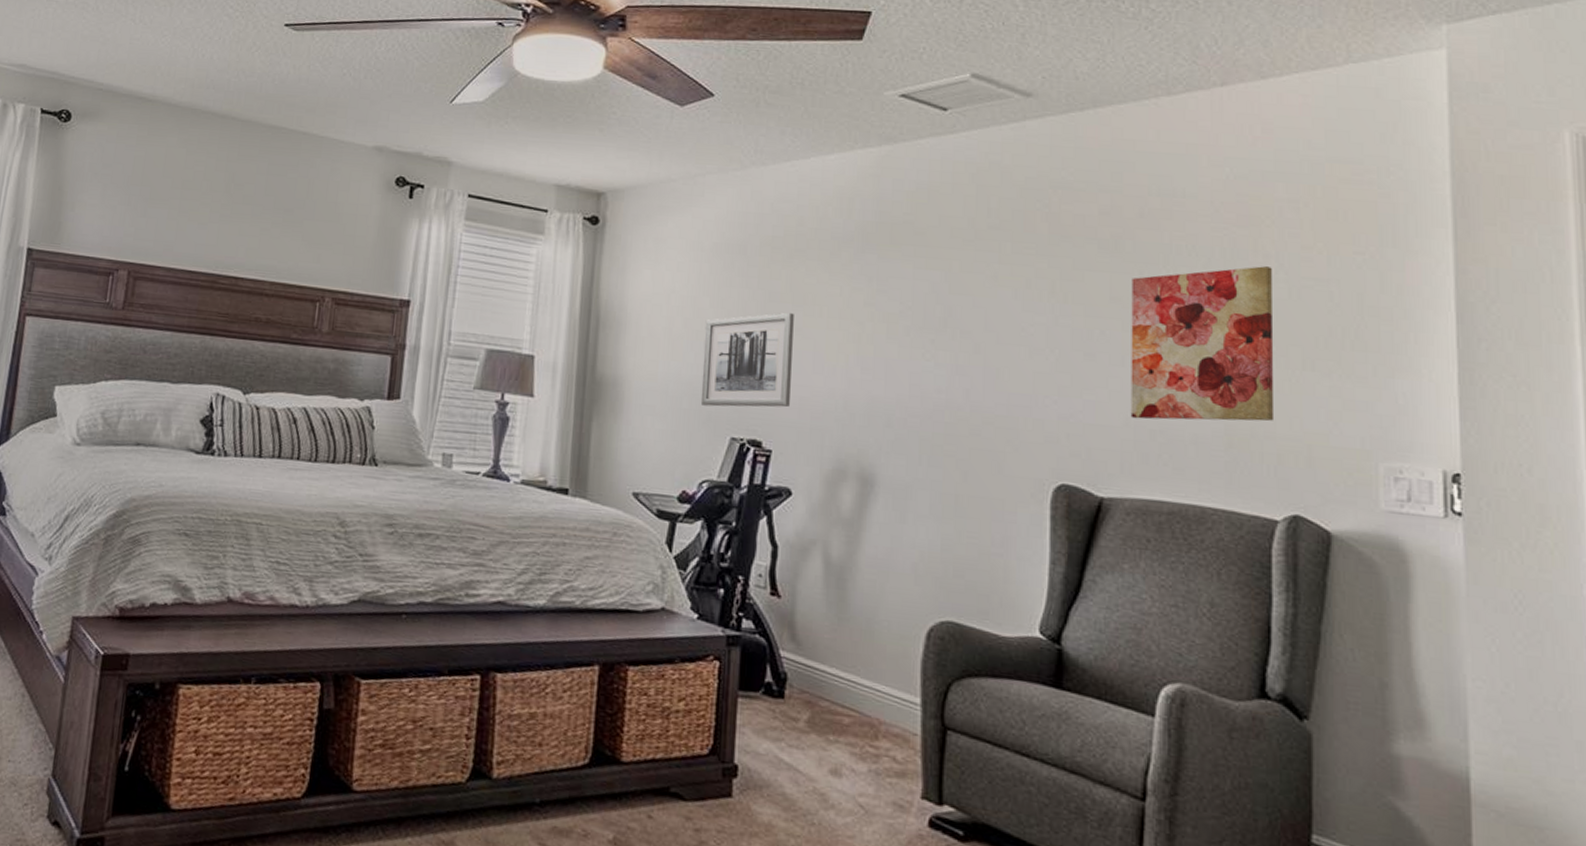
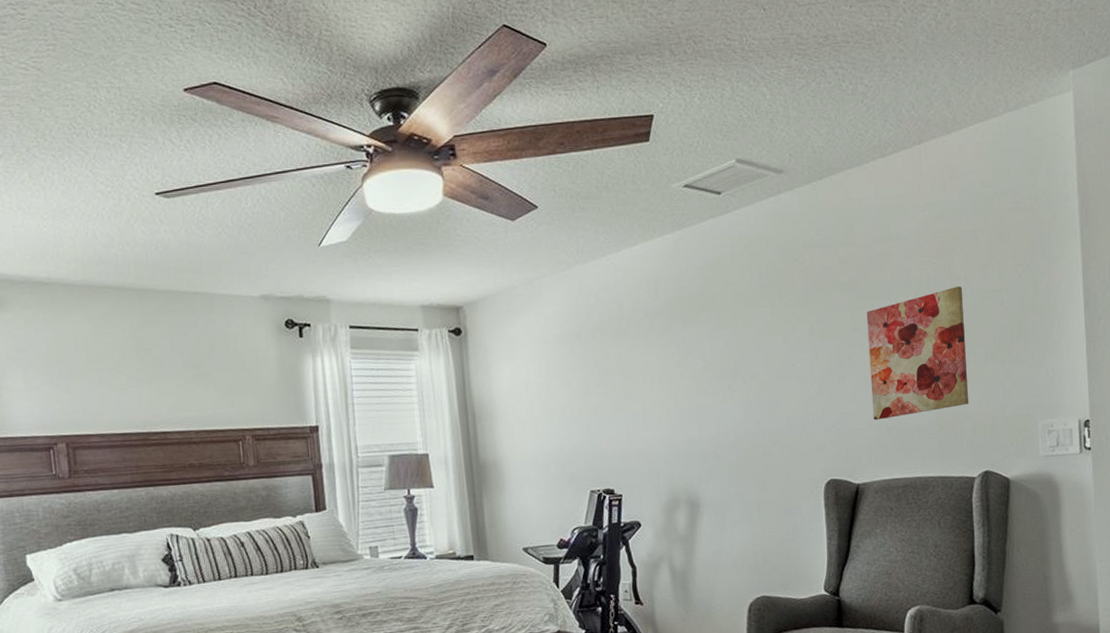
wall art: present [700,312,794,408] -> none [558,382,631,470]

